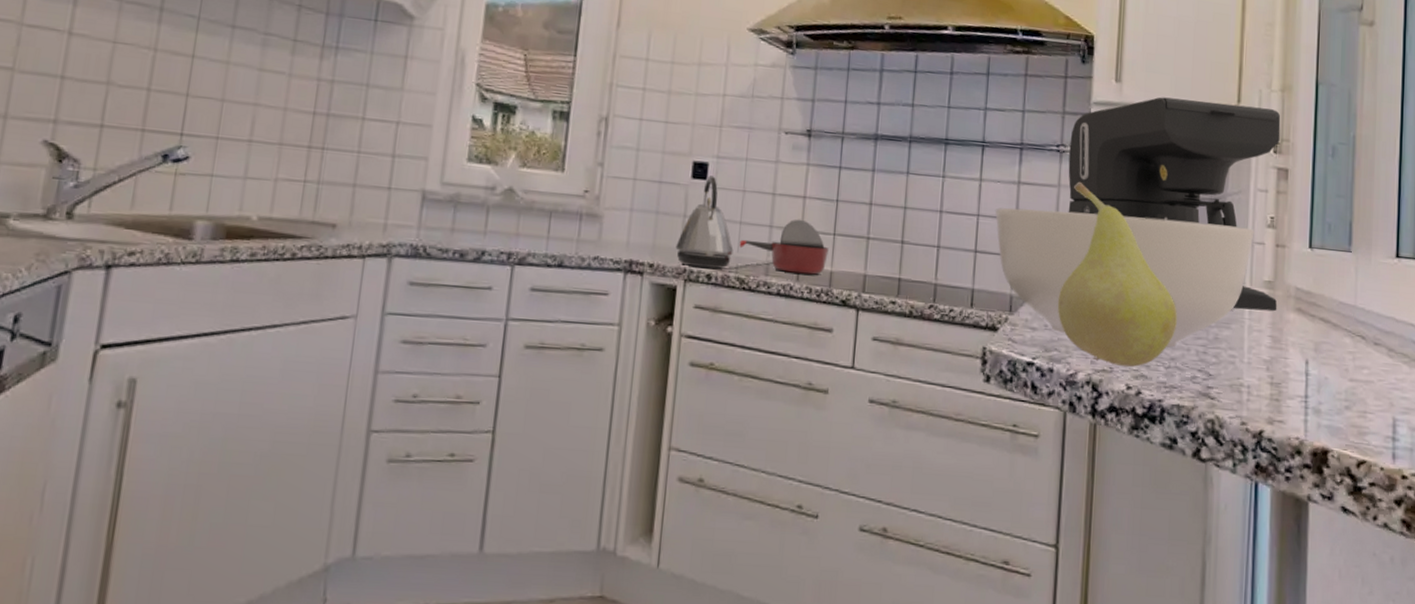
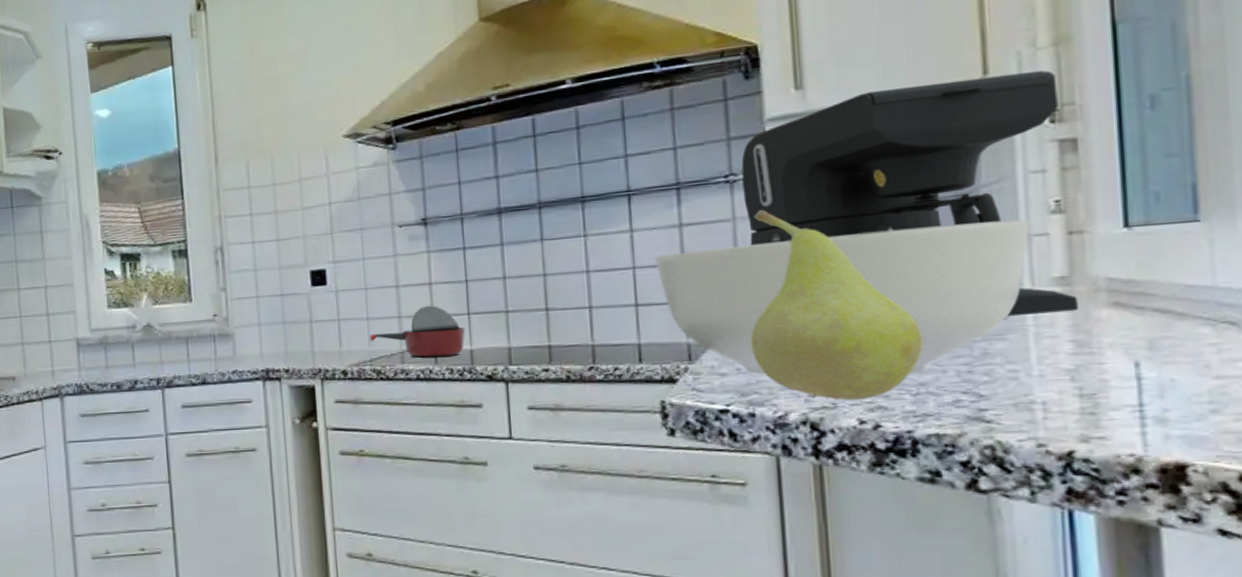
kettle: present [675,175,733,269] -> none [307,280,365,366]

